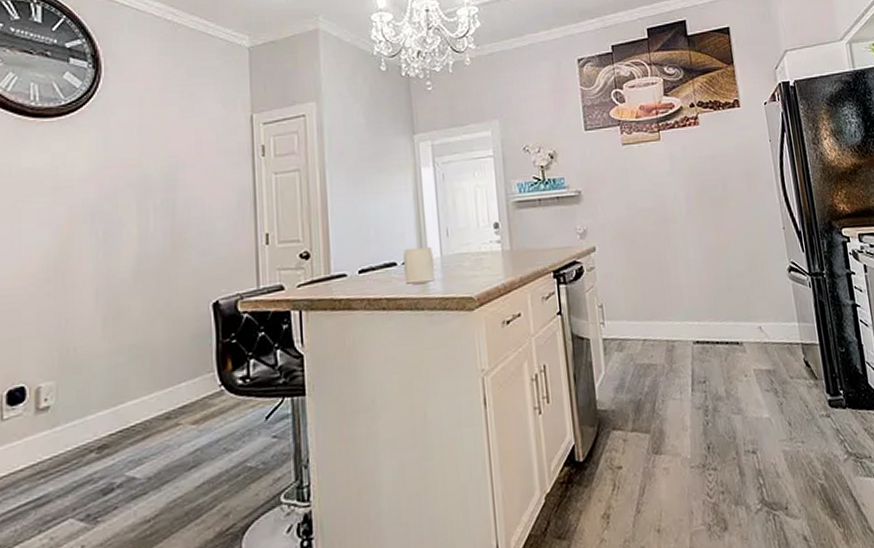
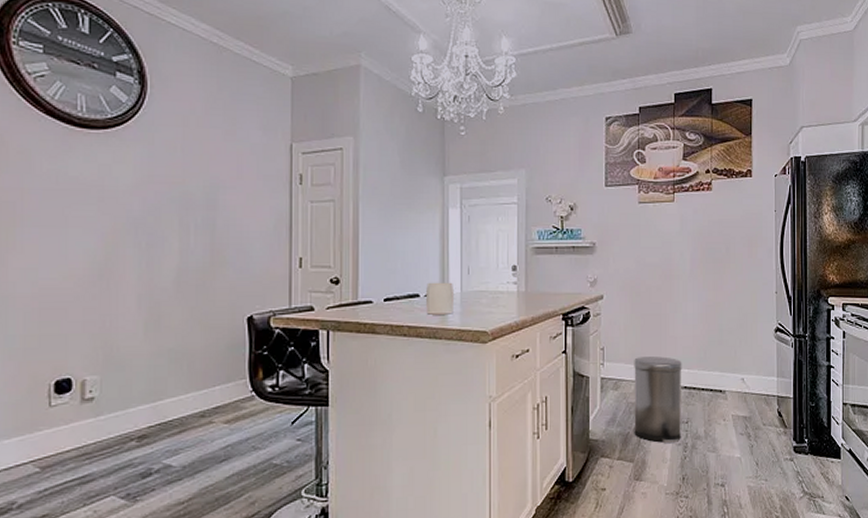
pedal bin: none [637,309,700,408] -> present [634,356,682,443]

